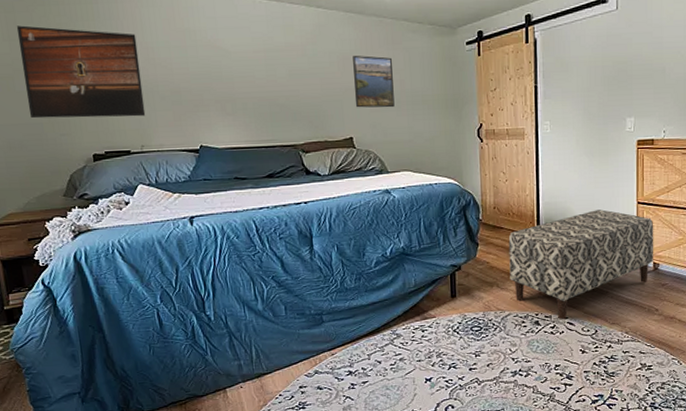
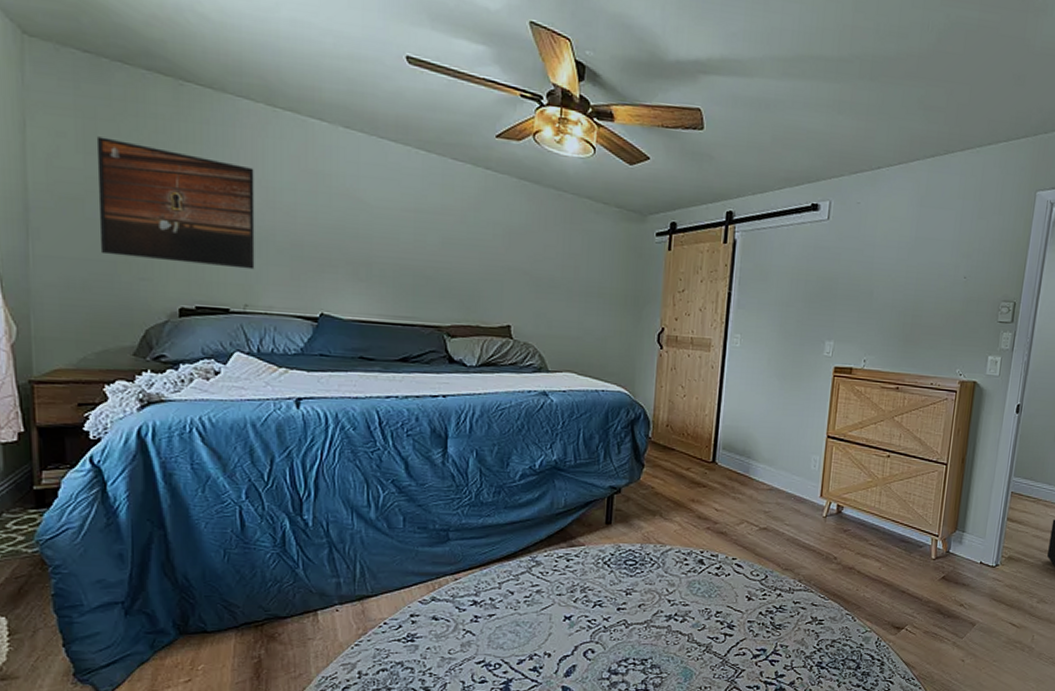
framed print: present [353,55,395,108] -> none [518,231,569,297]
bench: present [508,209,654,320] -> none [676,439,843,561]

